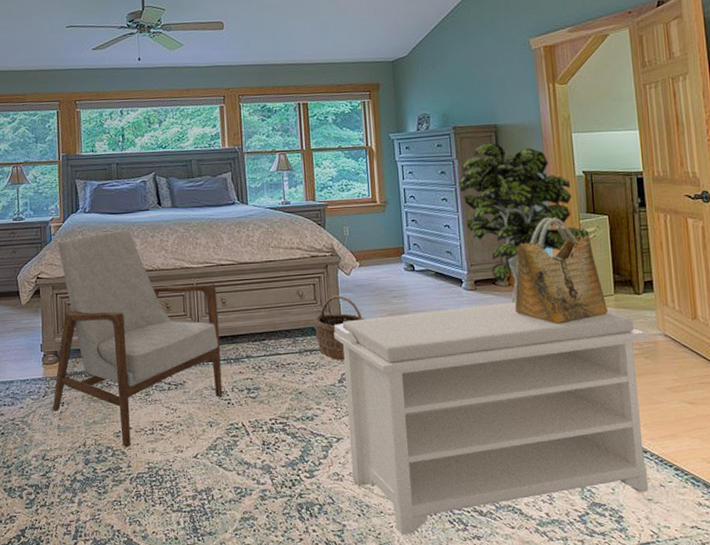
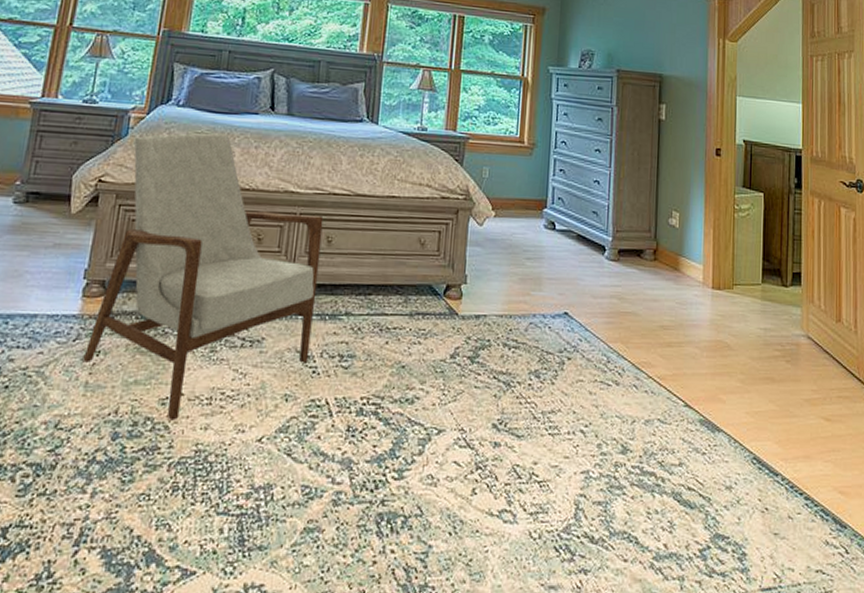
wicker basket: present [314,295,365,361] -> none [432,248,492,331]
bench: present [334,302,649,535] -> none [448,279,790,562]
indoor plant: present [459,142,590,303] -> none [615,92,744,282]
grocery bag: present [514,217,609,324] -> none [657,186,754,312]

